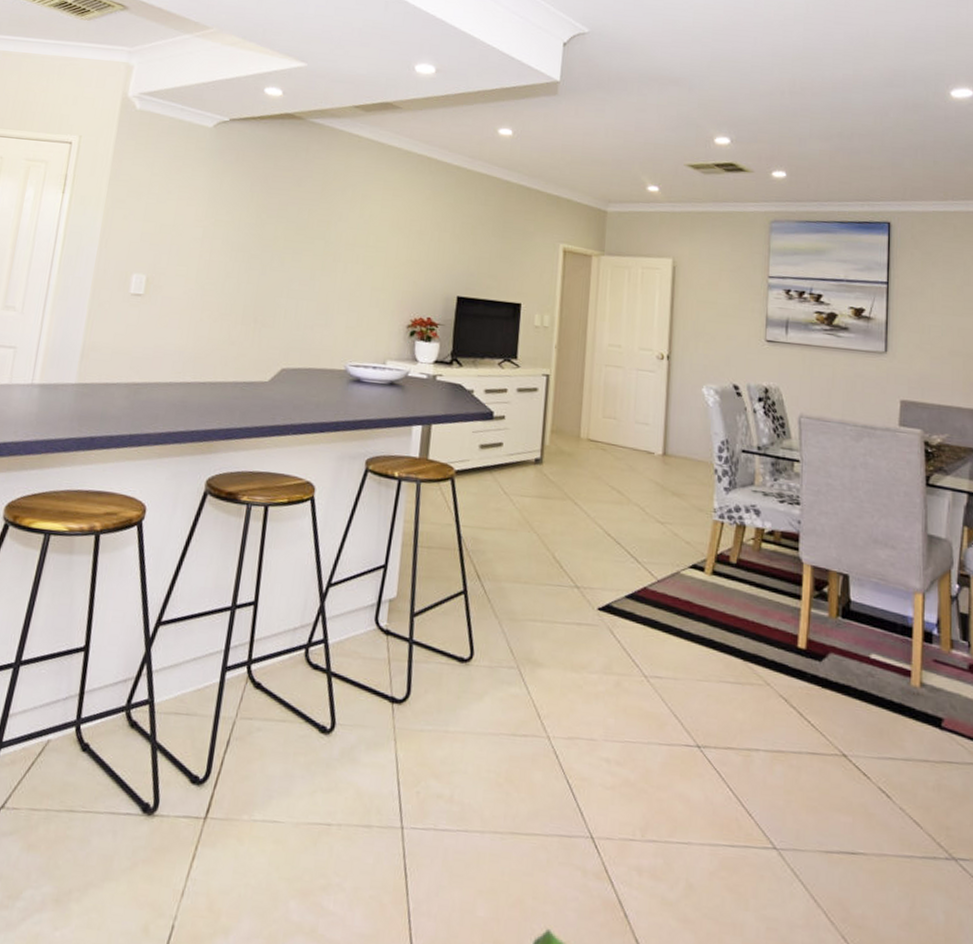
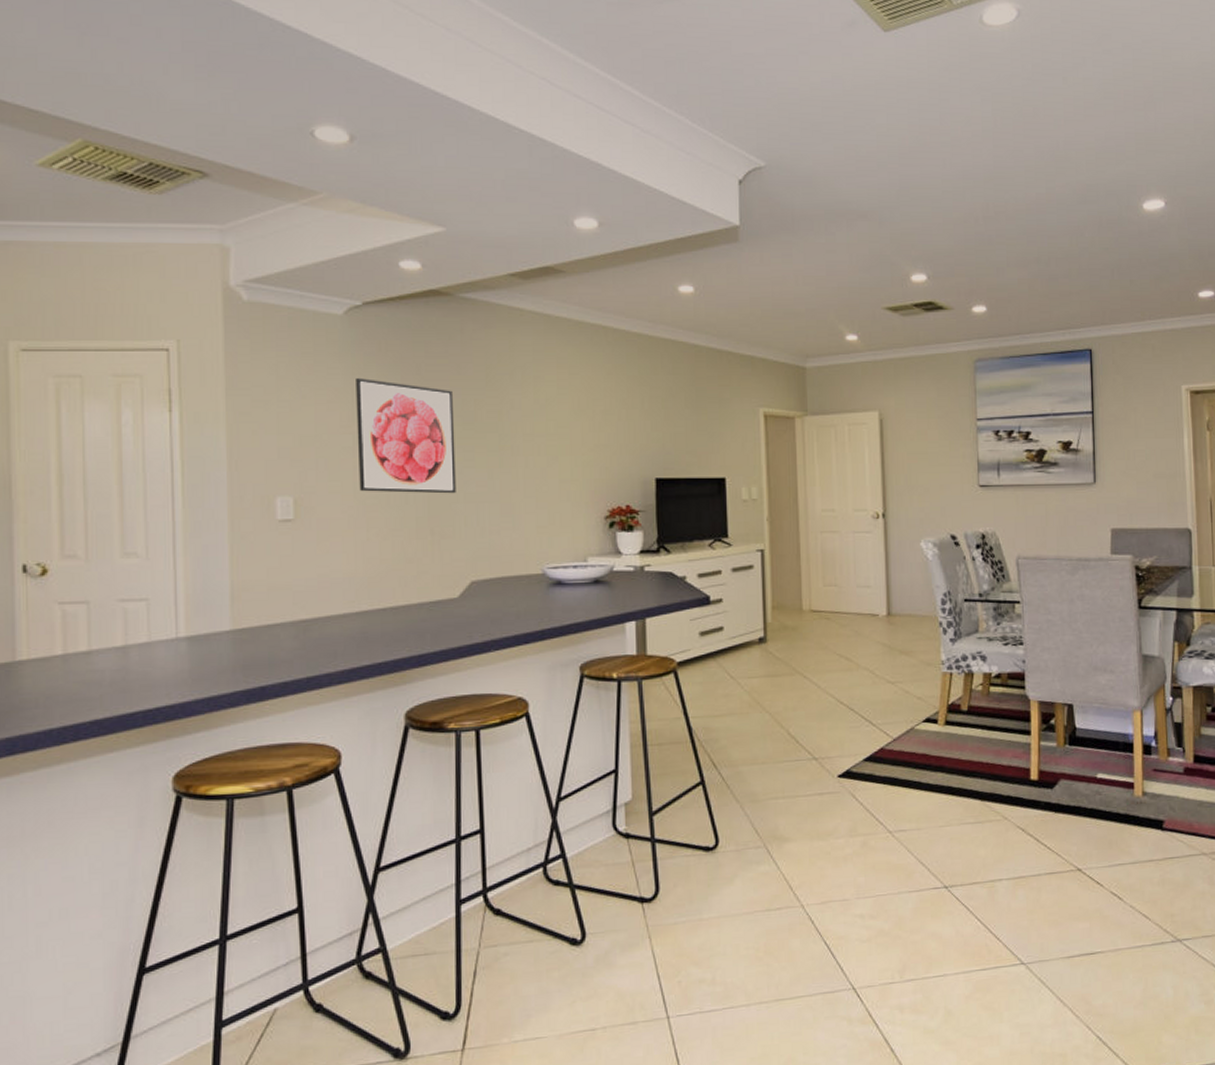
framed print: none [201,181,292,289] -> present [356,378,456,494]

